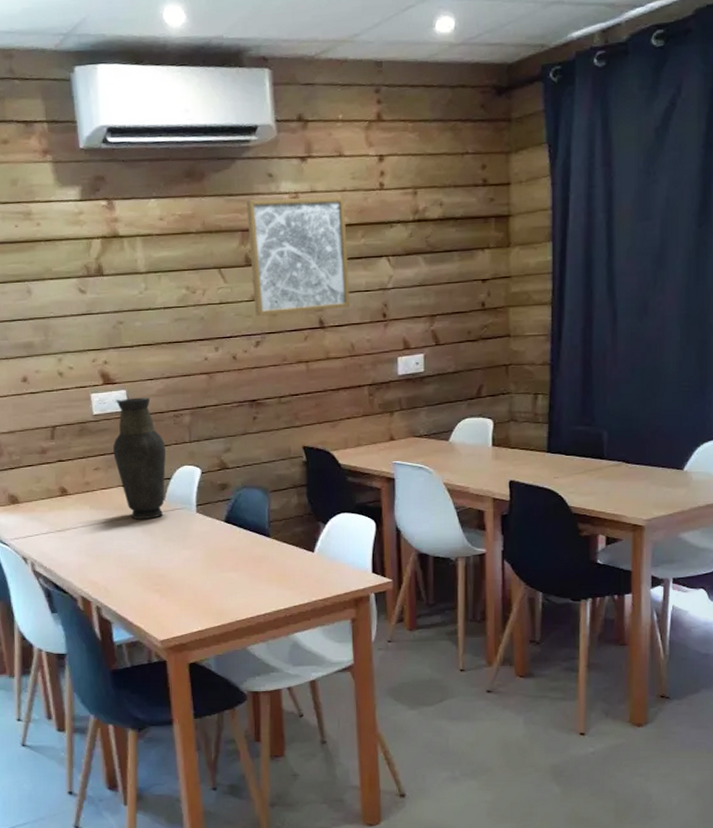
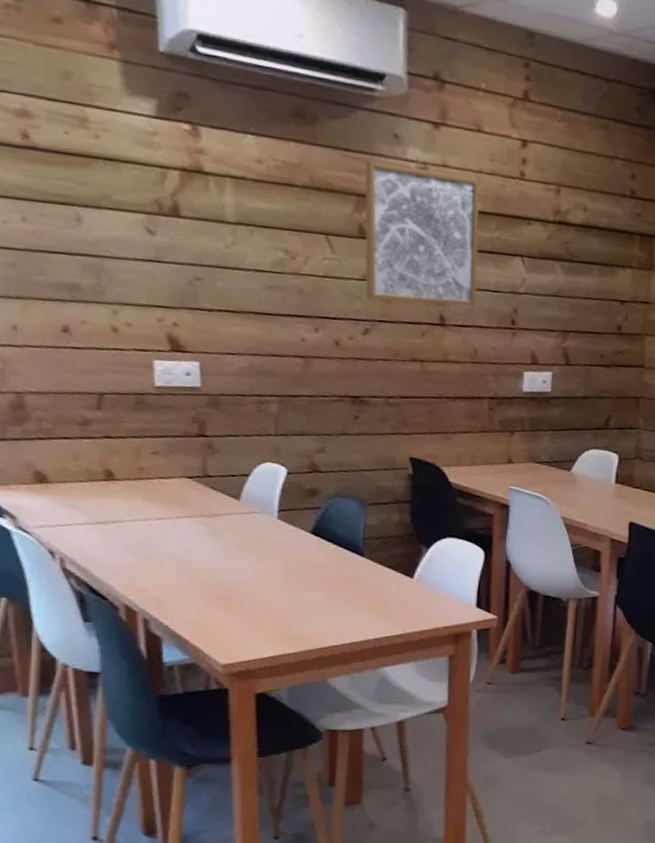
vase: present [113,397,166,520] -> none [178,372,246,521]

